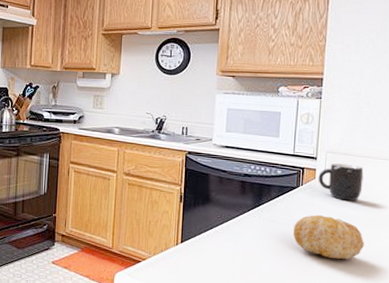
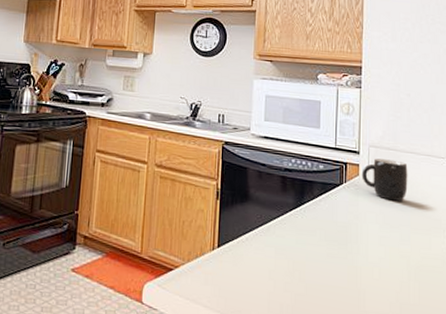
fruit: present [293,215,364,260] -> none [339,216,413,269]

